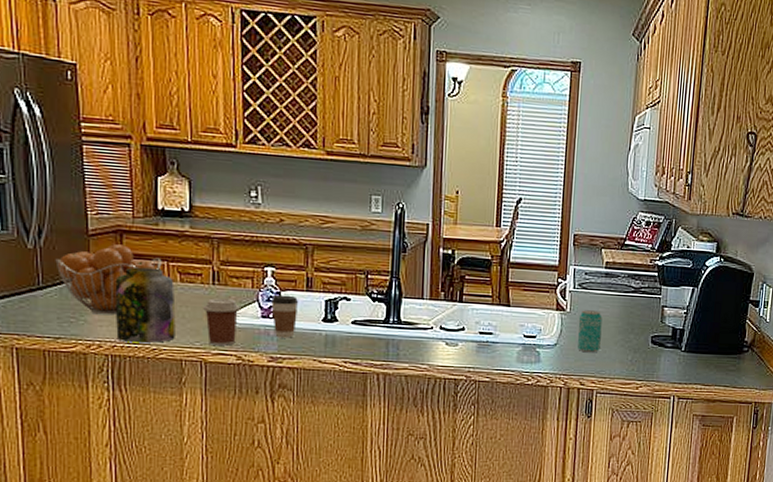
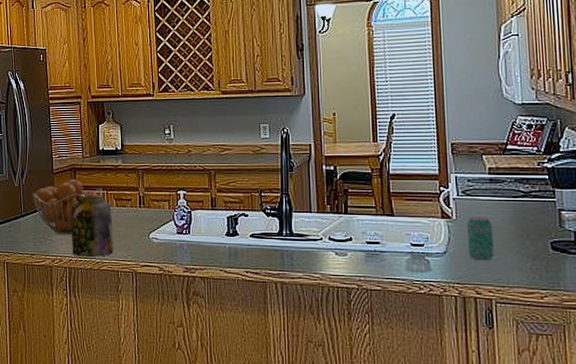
coffee cup: present [203,298,240,346] -> none [133,219,160,259]
coffee cup: present [271,294,299,338] -> none [184,213,206,251]

